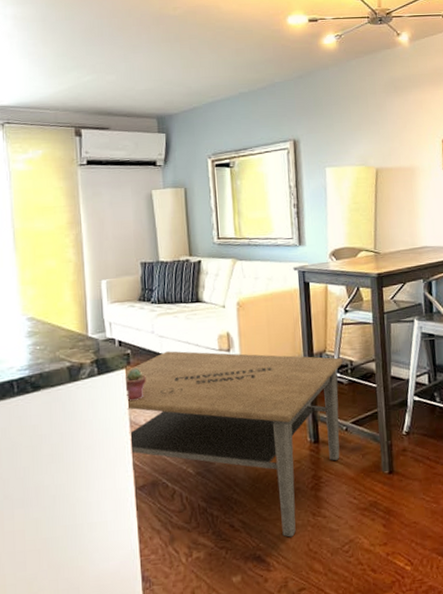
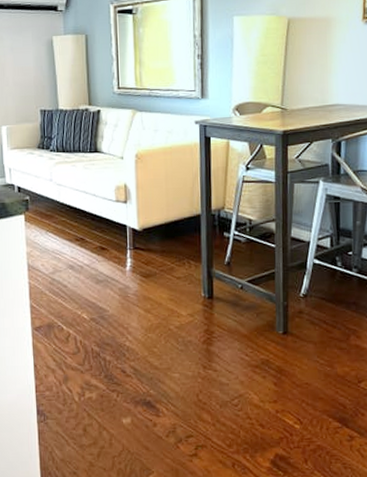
potted succulent: present [125,369,146,402] -> none [23,215,44,246]
coffee table: present [126,351,343,537] -> none [24,199,242,387]

